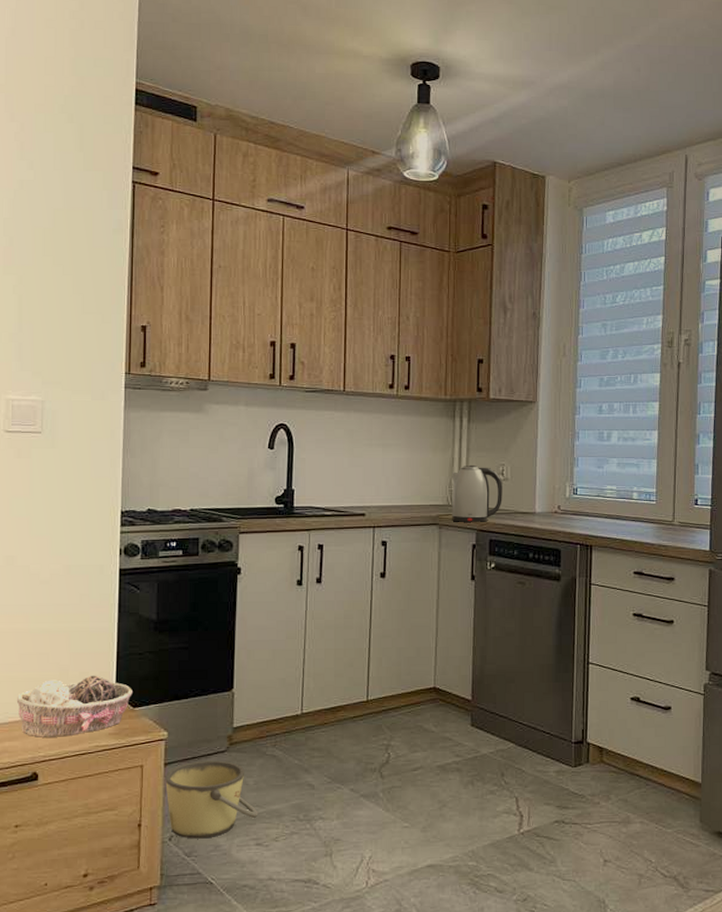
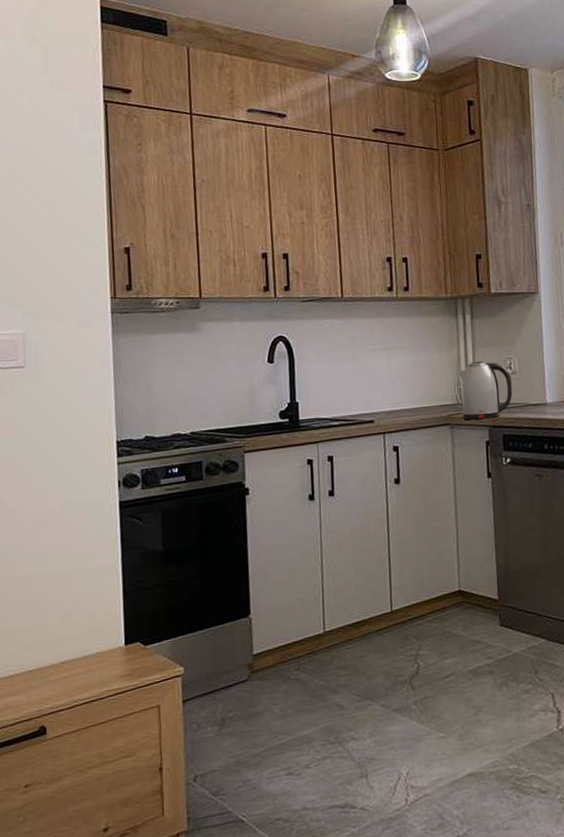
decorative basket: present [16,675,132,738] -> none [16,615,143,689]
bucket: present [165,760,259,839] -> none [184,690,287,777]

